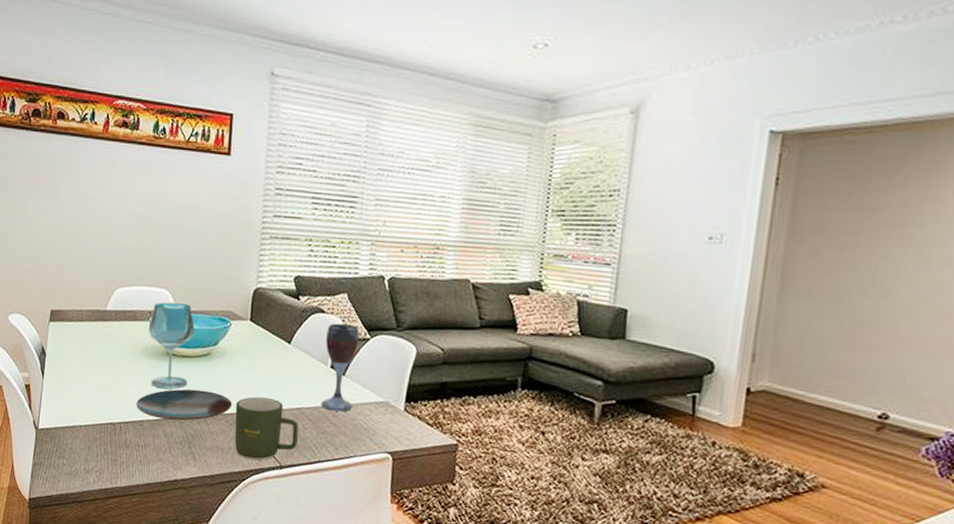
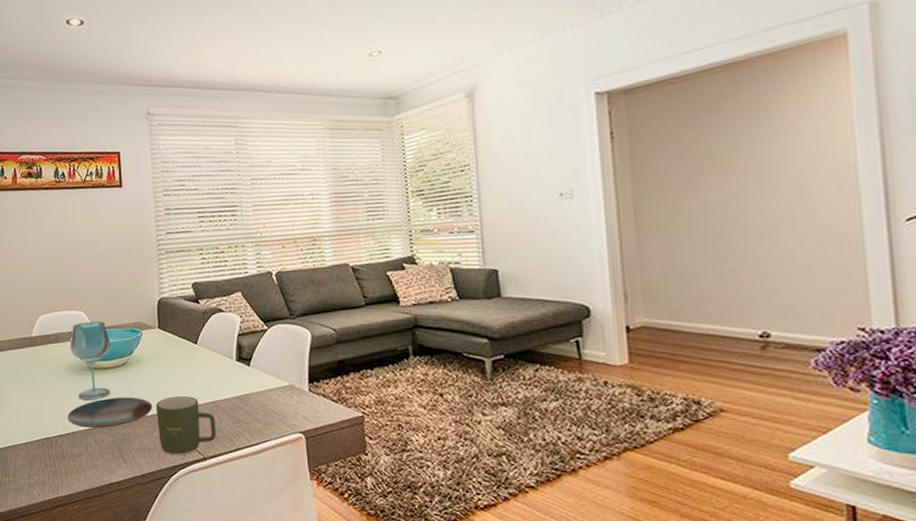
cup: present [321,323,360,412] -> none [227,319,262,400]

